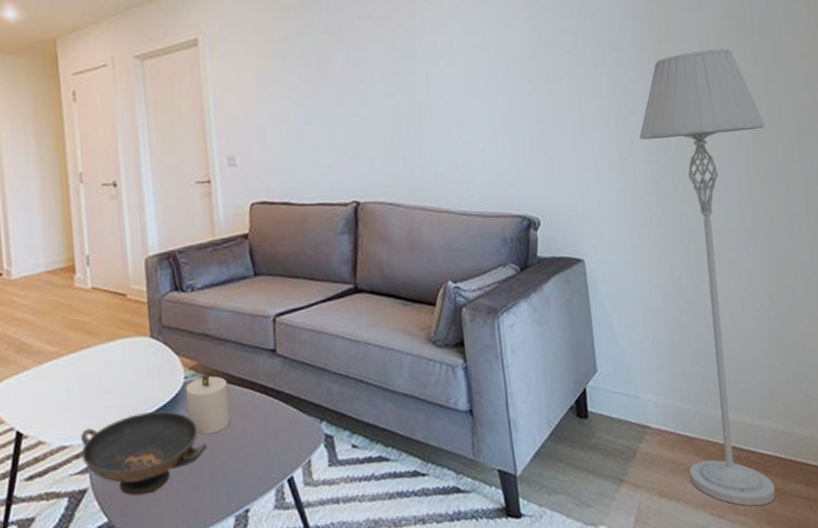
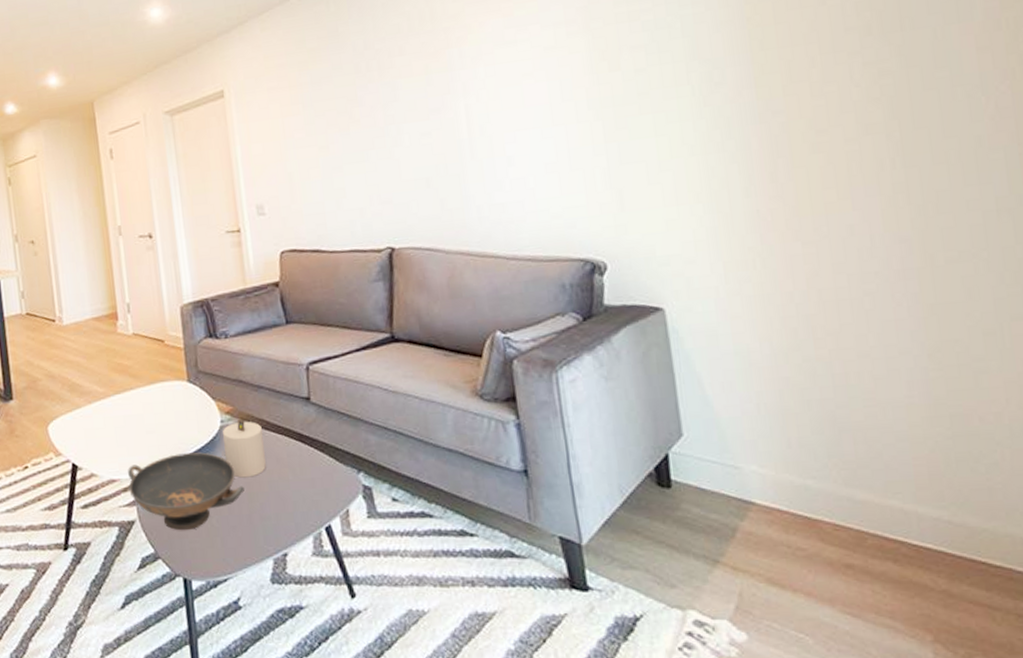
floor lamp: present [640,48,776,507] -> none [737,49,938,608]

